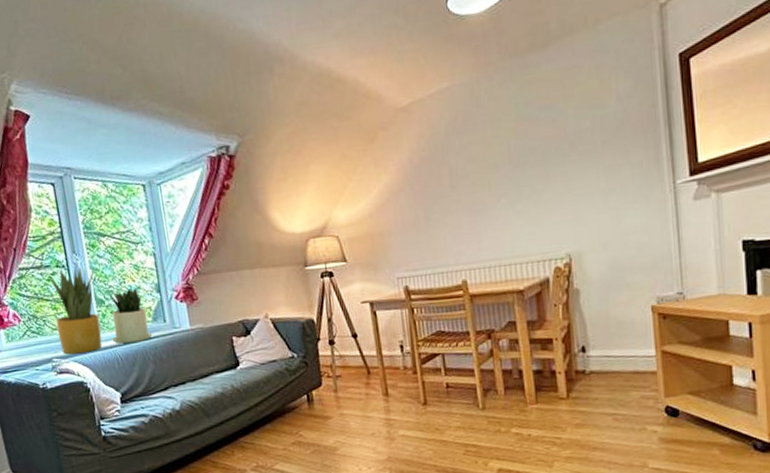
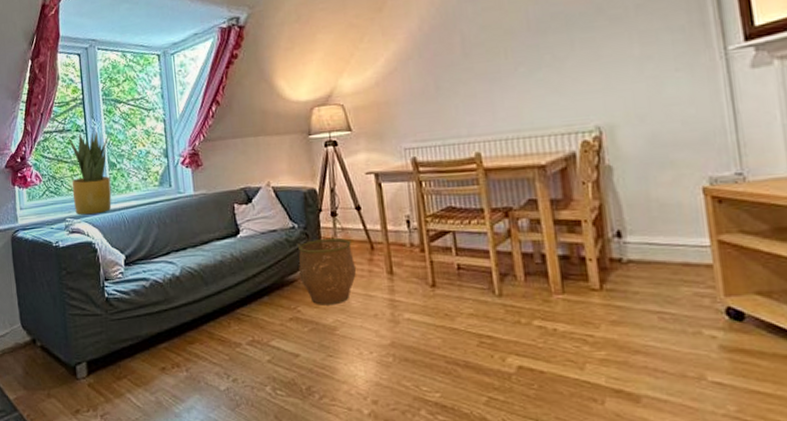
planter: present [108,287,153,344] -> none [120,151,158,207]
basket: none [298,365,355,429] -> present [298,238,357,305]

